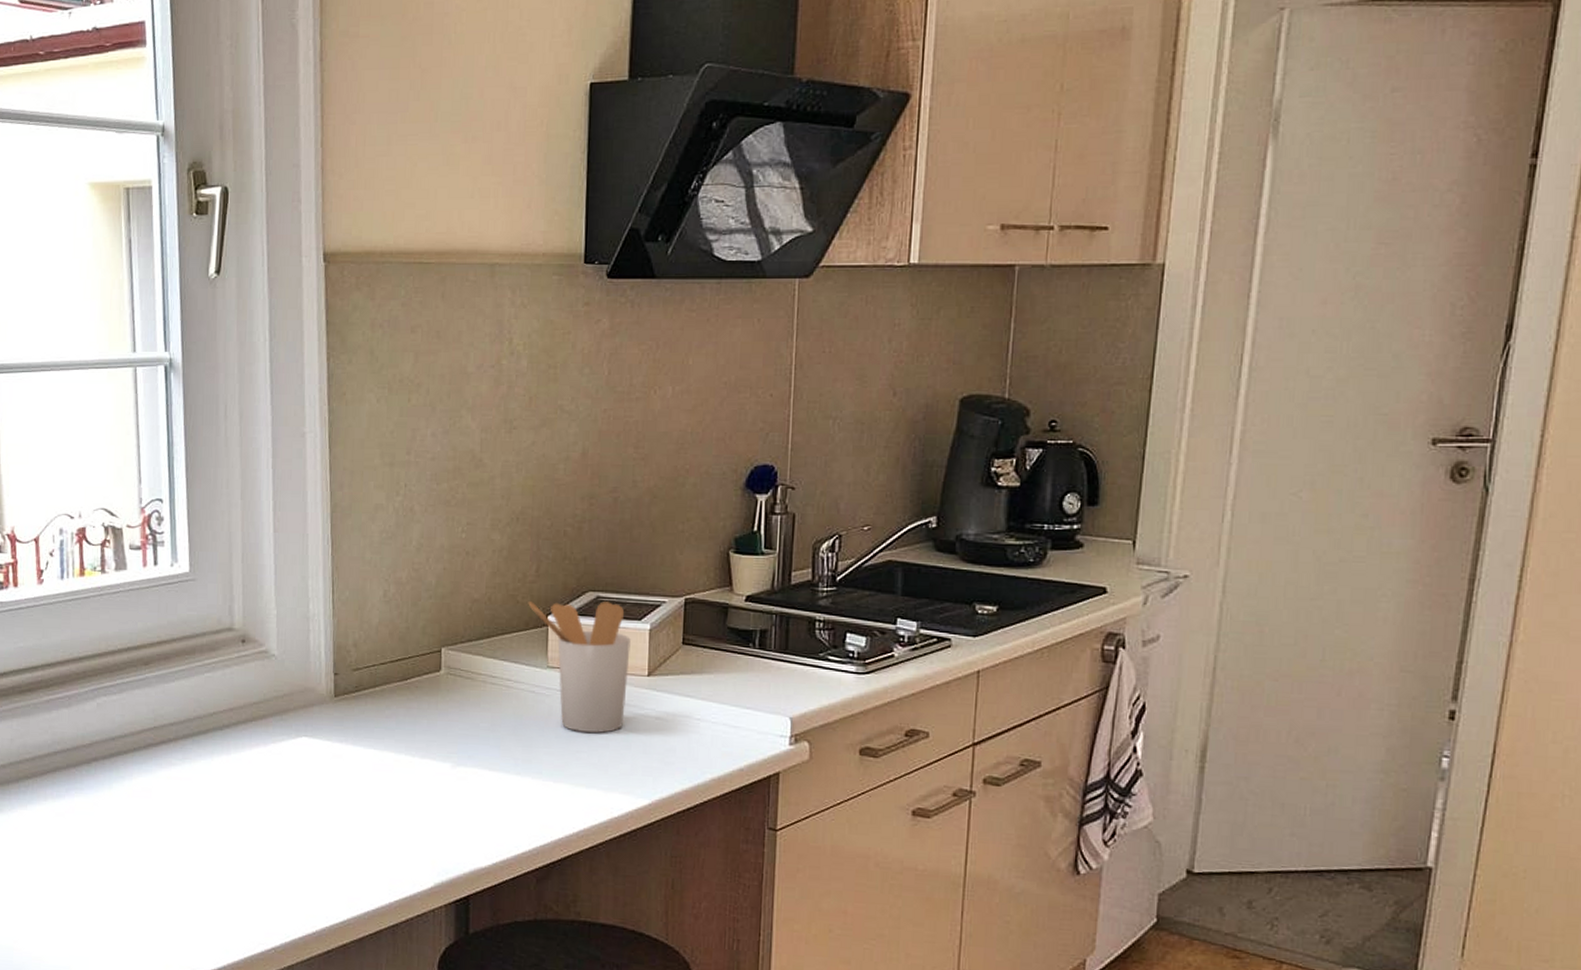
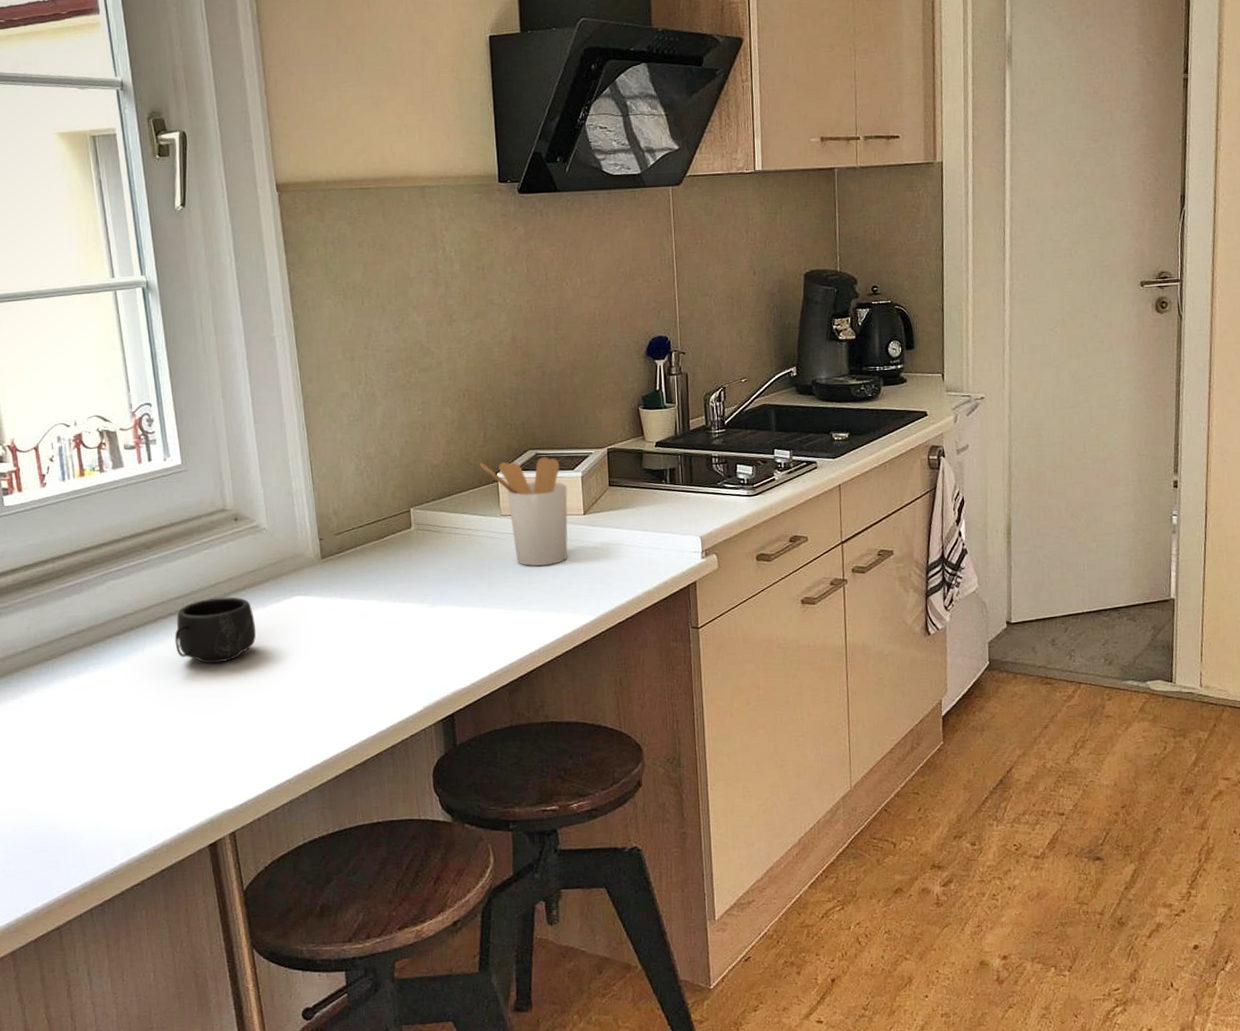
mug: none [164,728,254,804] -> present [174,597,257,664]

